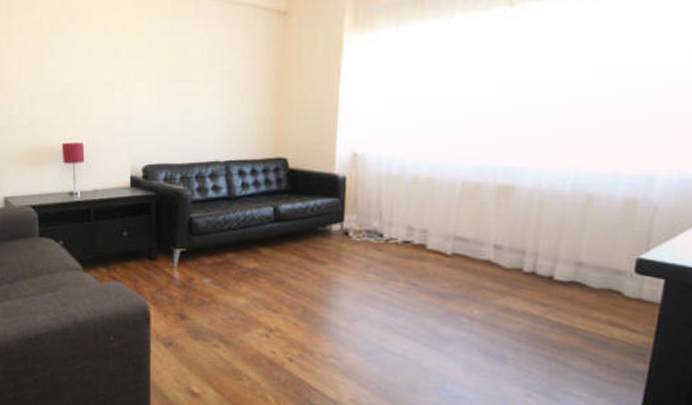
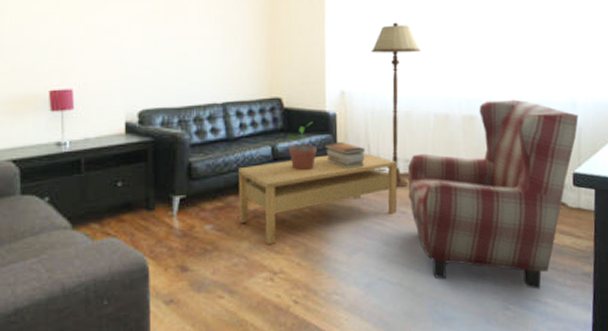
coffee table: none [238,219,413,304] -> present [239,152,398,246]
potted plant: none [291,185,322,234] -> present [288,122,317,171]
book stack: none [331,207,376,236] -> present [325,142,365,170]
floor lamp: none [391,78,452,258] -> present [370,22,421,187]
armchair: none [421,169,655,381] -> present [407,99,579,289]

